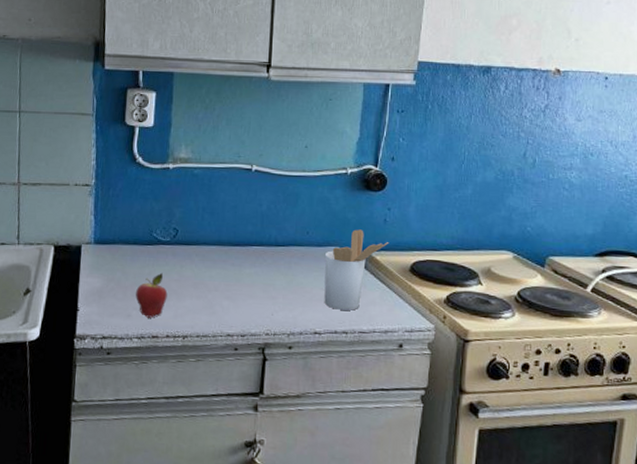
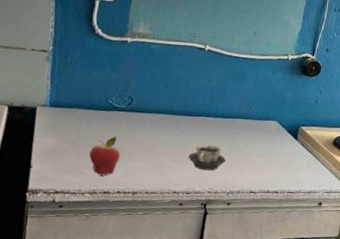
cup: none [240,278,284,309] -> present [188,144,226,171]
utensil holder: present [324,229,389,311] -> none [260,107,318,174]

